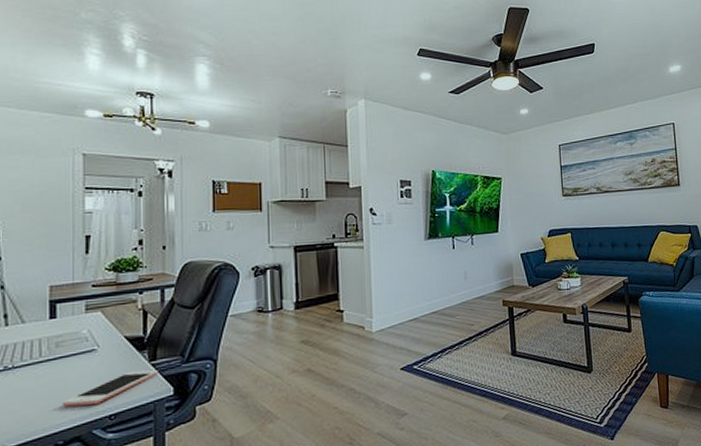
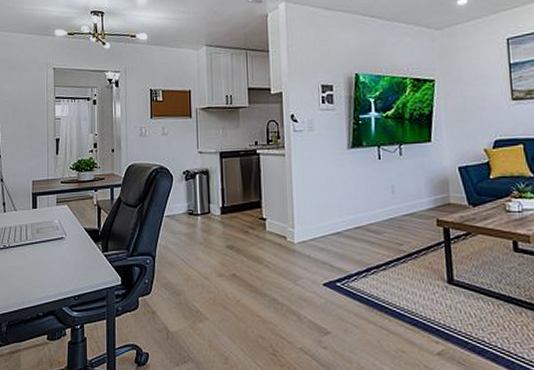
cell phone: present [61,370,158,407] -> none [41,259,109,284]

